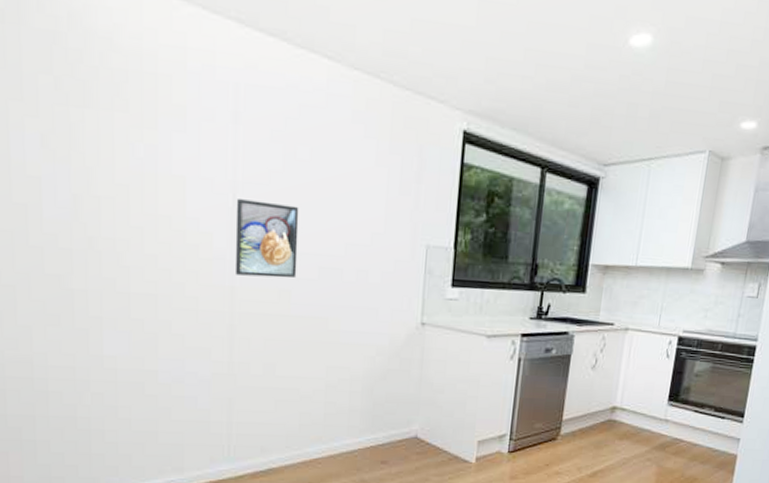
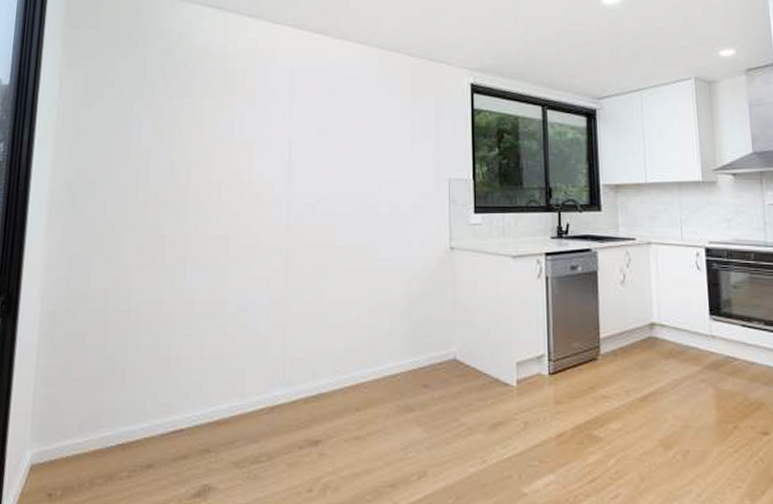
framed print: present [234,199,299,278] -> none [290,153,341,215]

